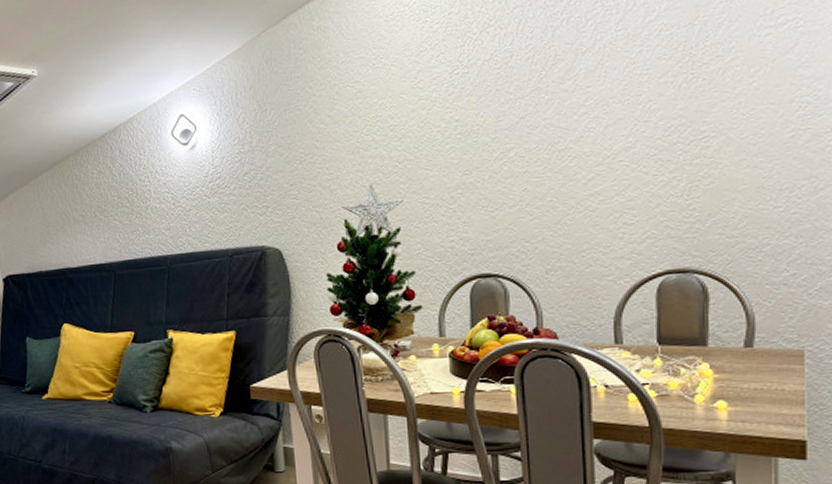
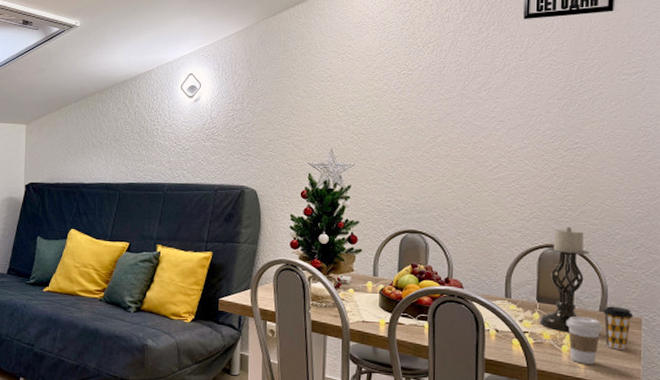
candle holder: none [663,243,728,378] -> present [539,226,590,332]
coffee cup: none [699,356,750,416] -> present [566,316,603,365]
coffee cup: none [750,338,793,393] -> present [603,306,634,350]

